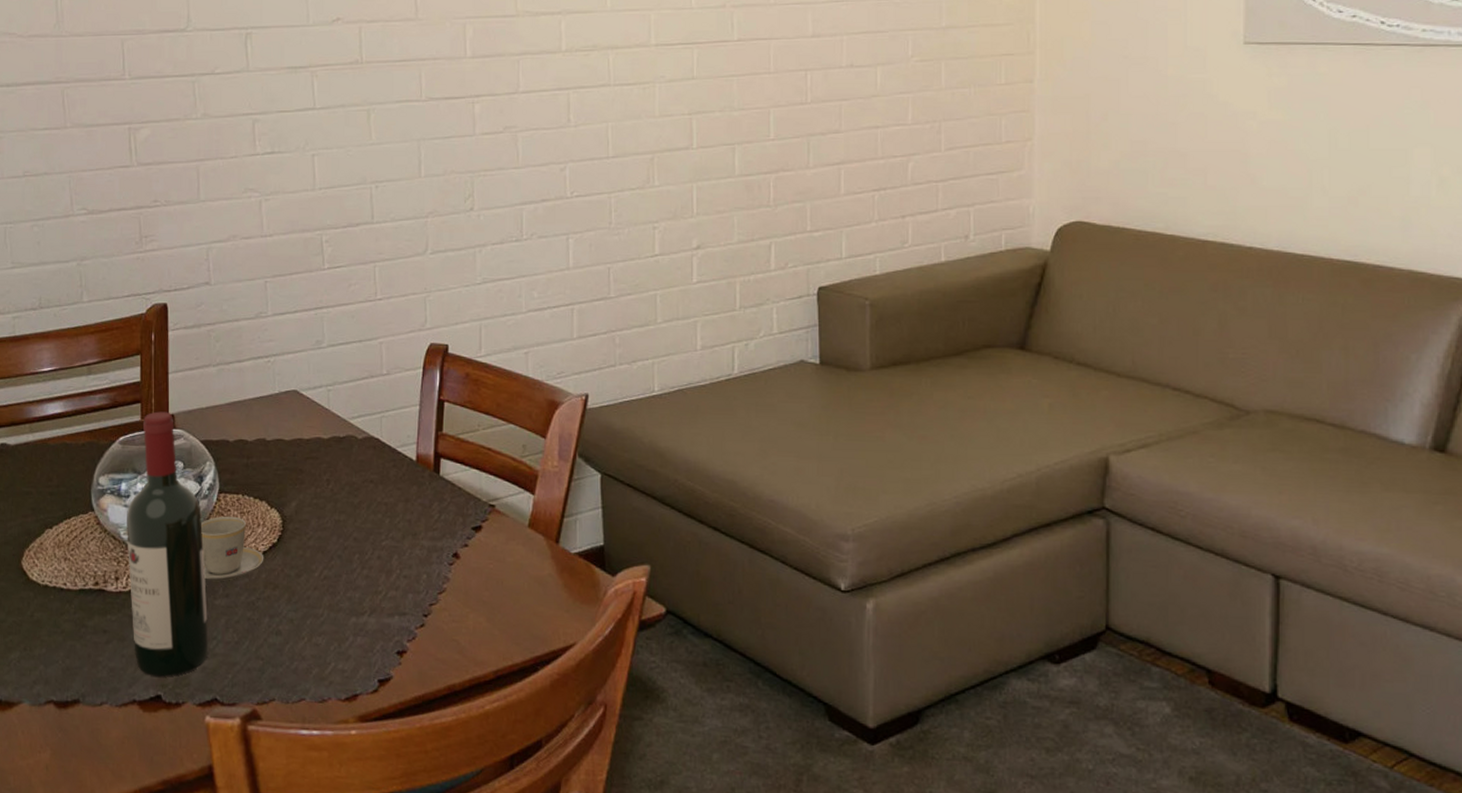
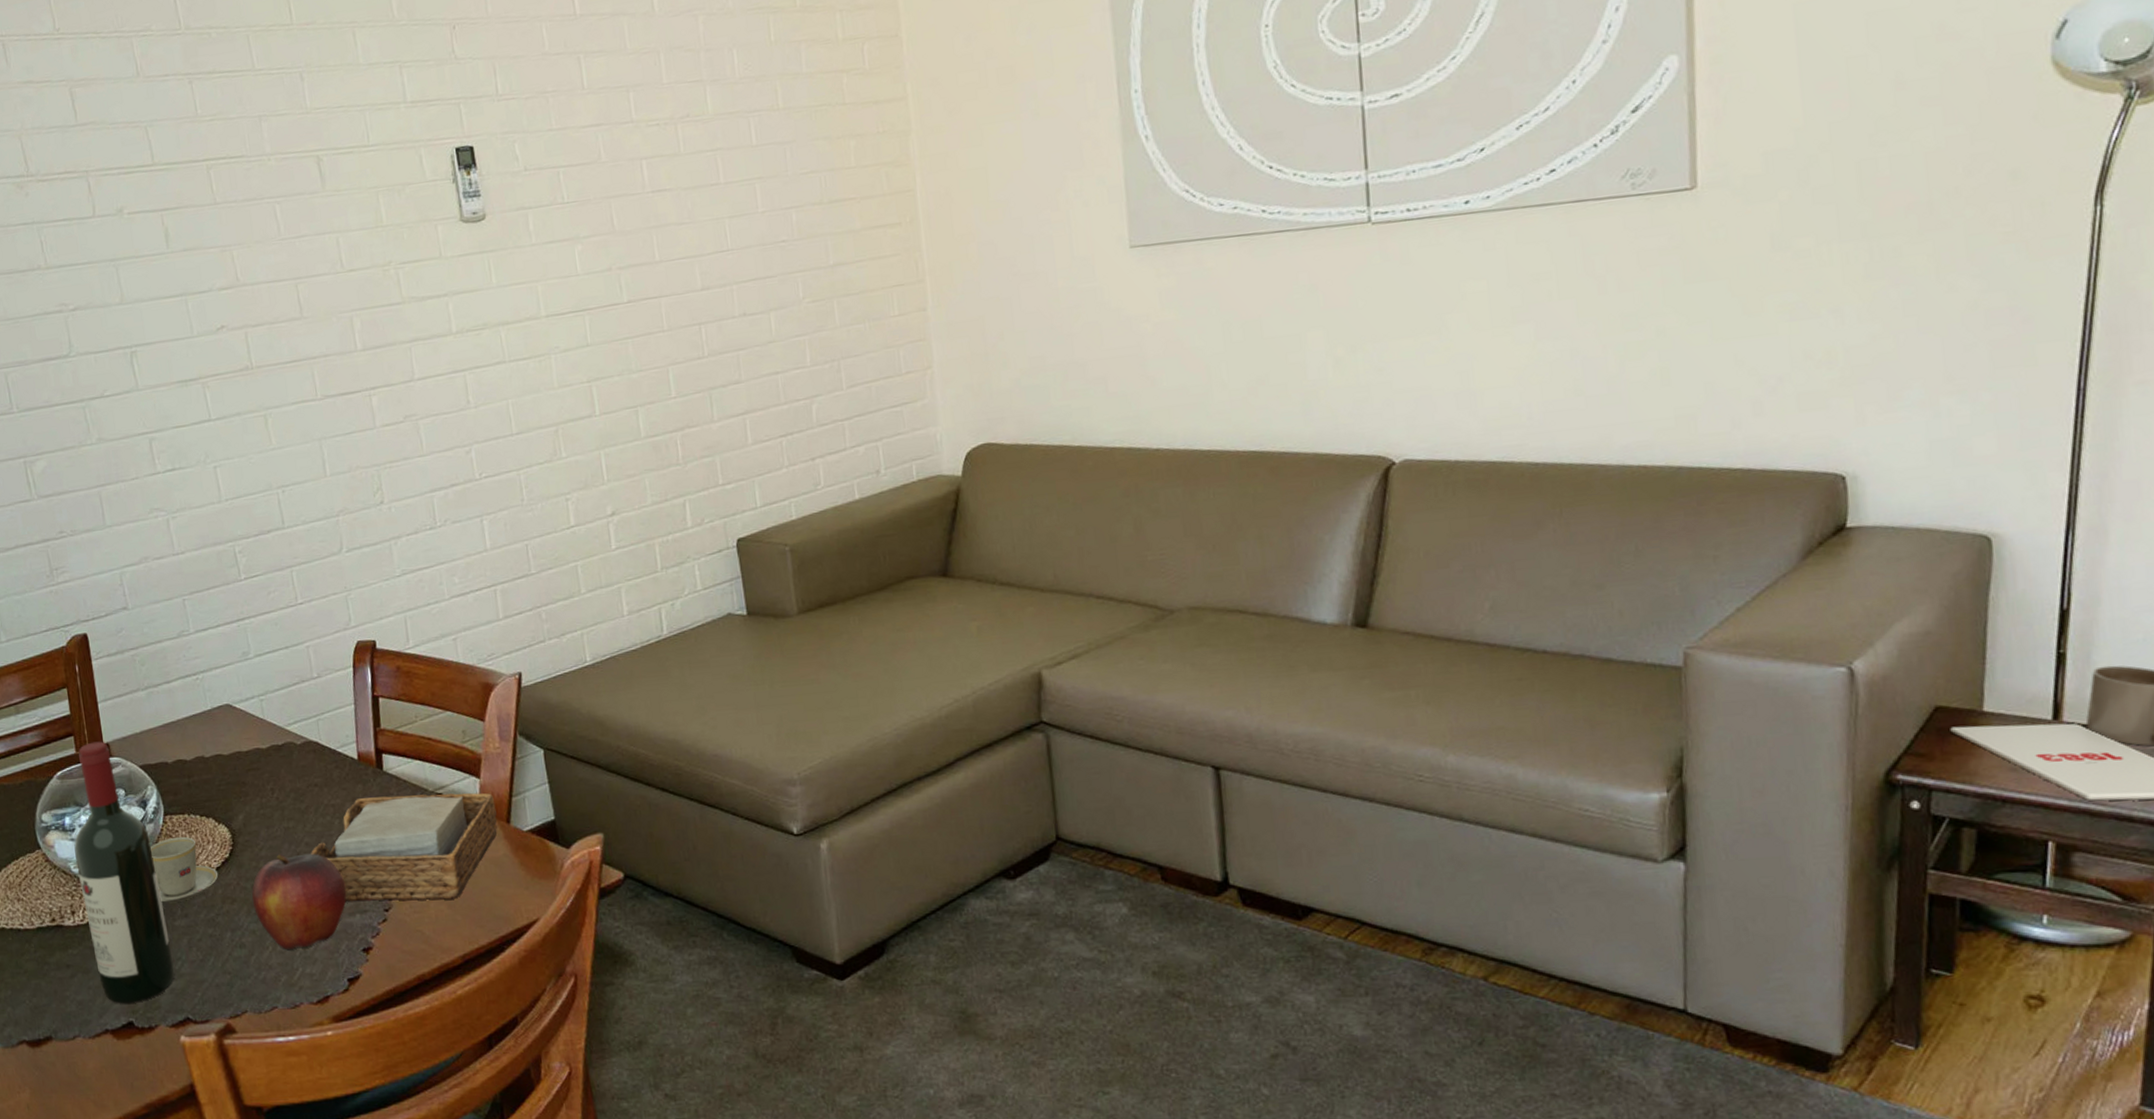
fruit: none [294,545,388,644] -> present [252,853,347,950]
napkin holder: none [358,499,547,613] -> present [311,793,498,902]

